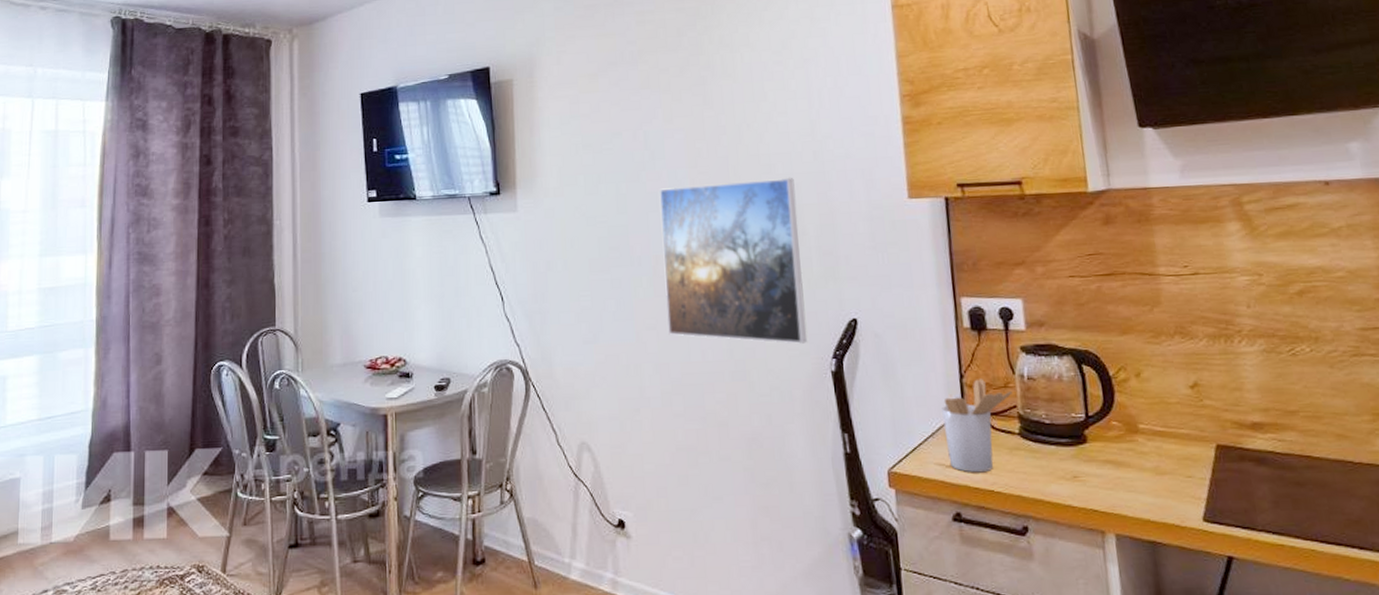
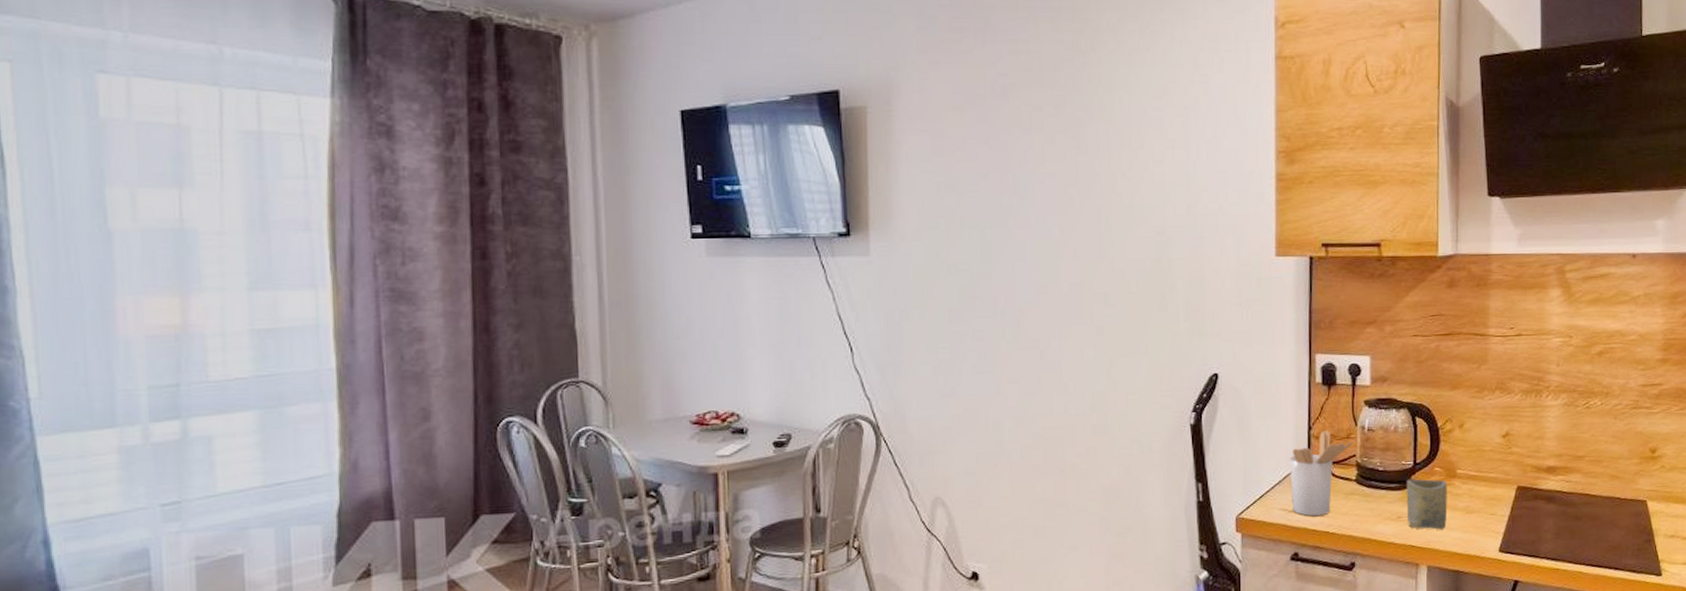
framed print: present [659,177,808,344] -> none [1026,230,1170,398]
cup: none [1079,433,1134,493] -> present [1406,479,1448,530]

